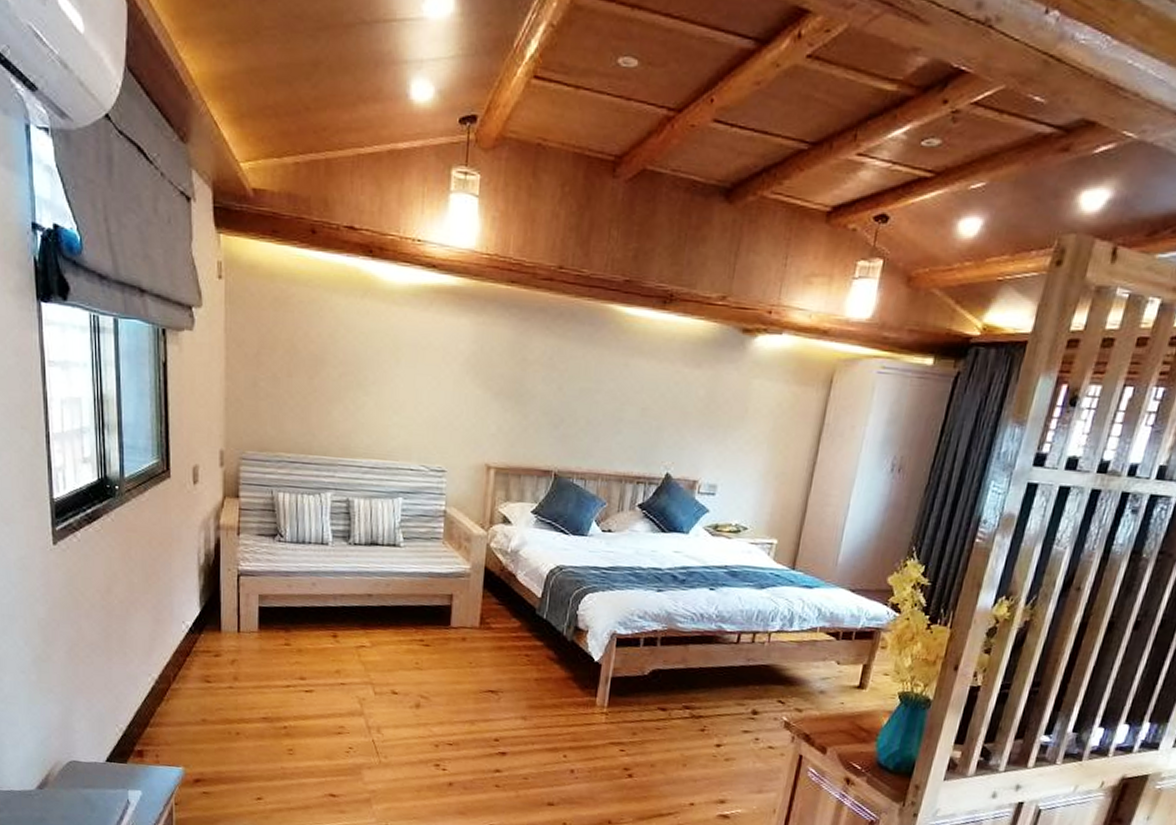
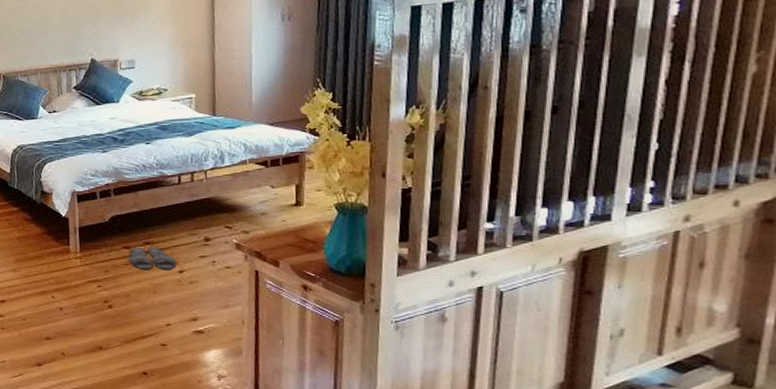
slippers: none [662,710,715,742] -> present [128,247,176,271]

